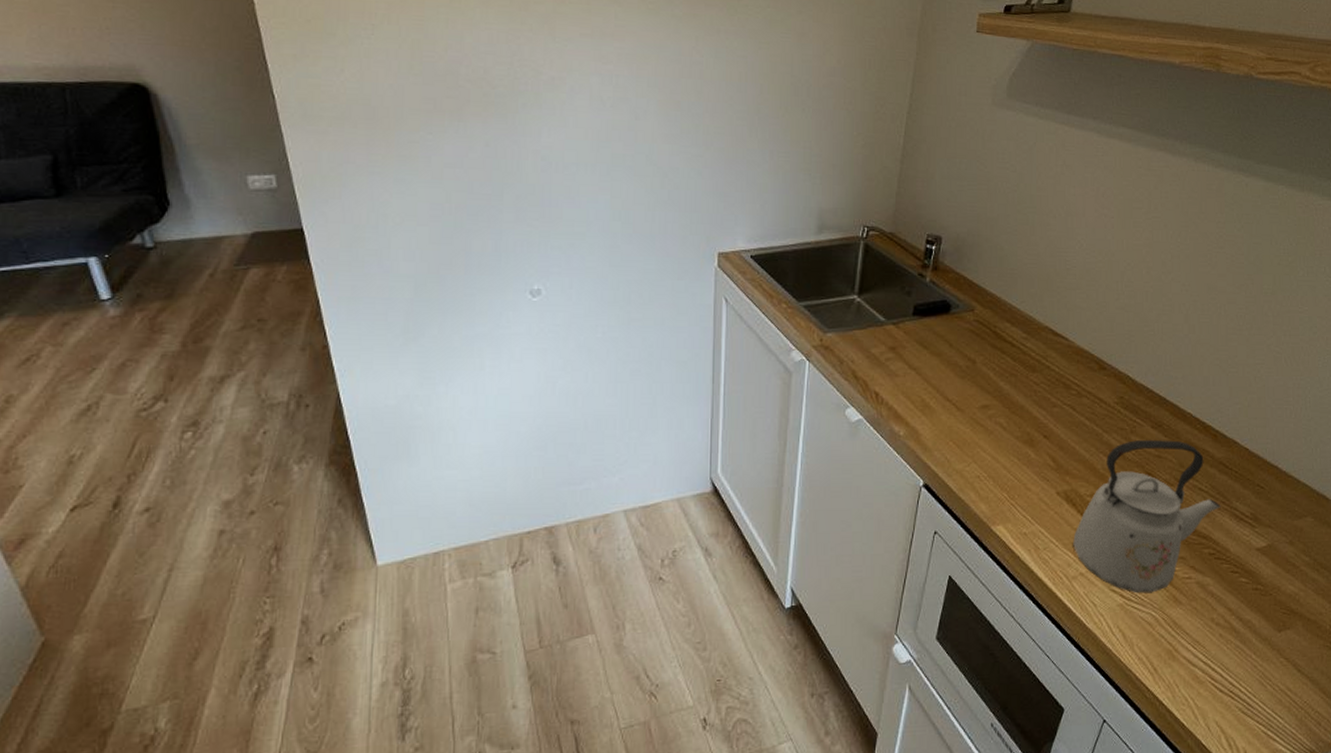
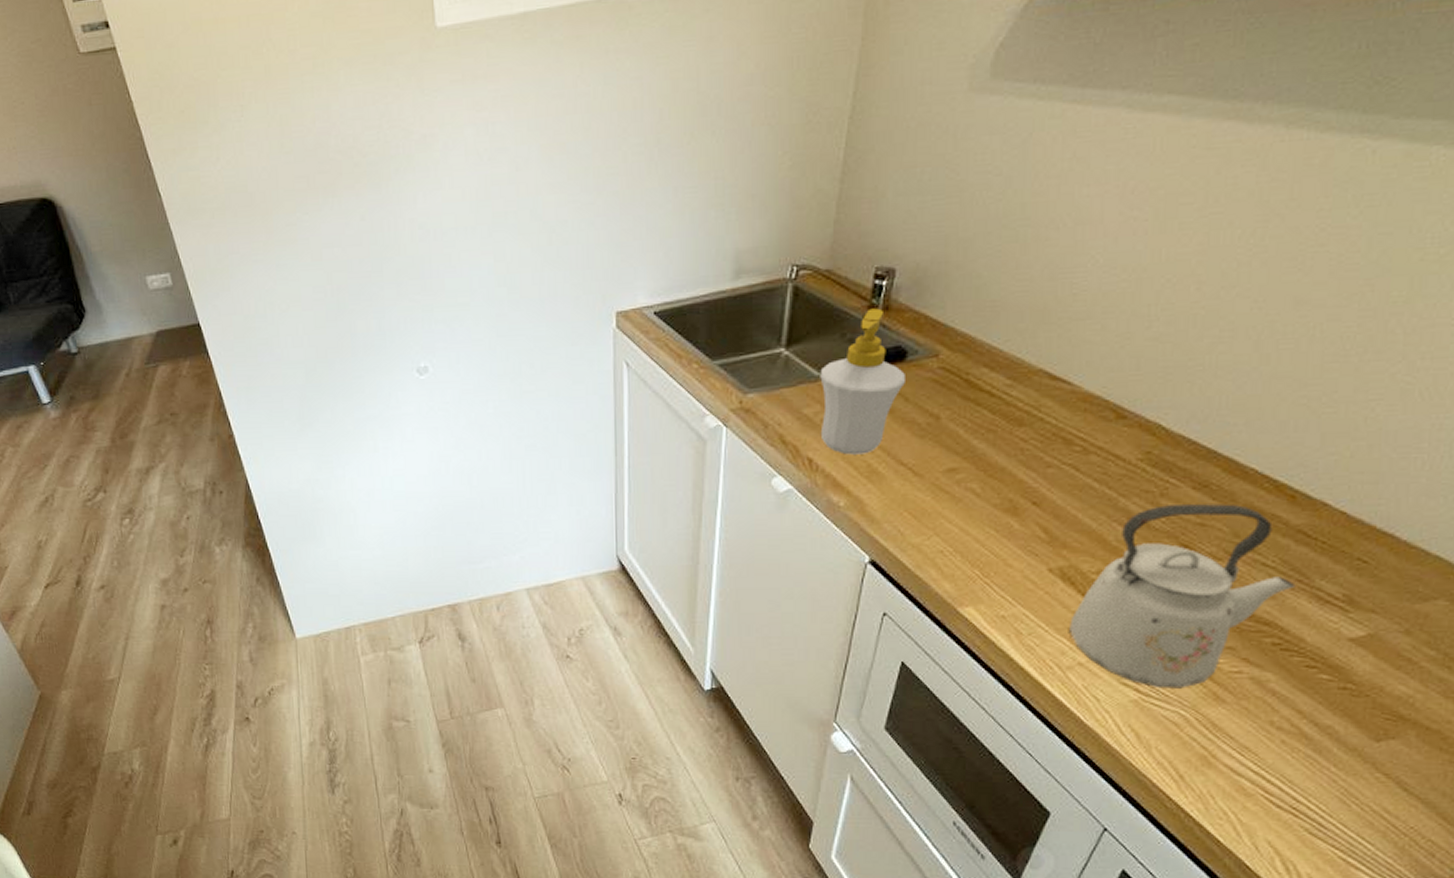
soap bottle: none [885,268,950,390] -> present [820,308,905,455]

